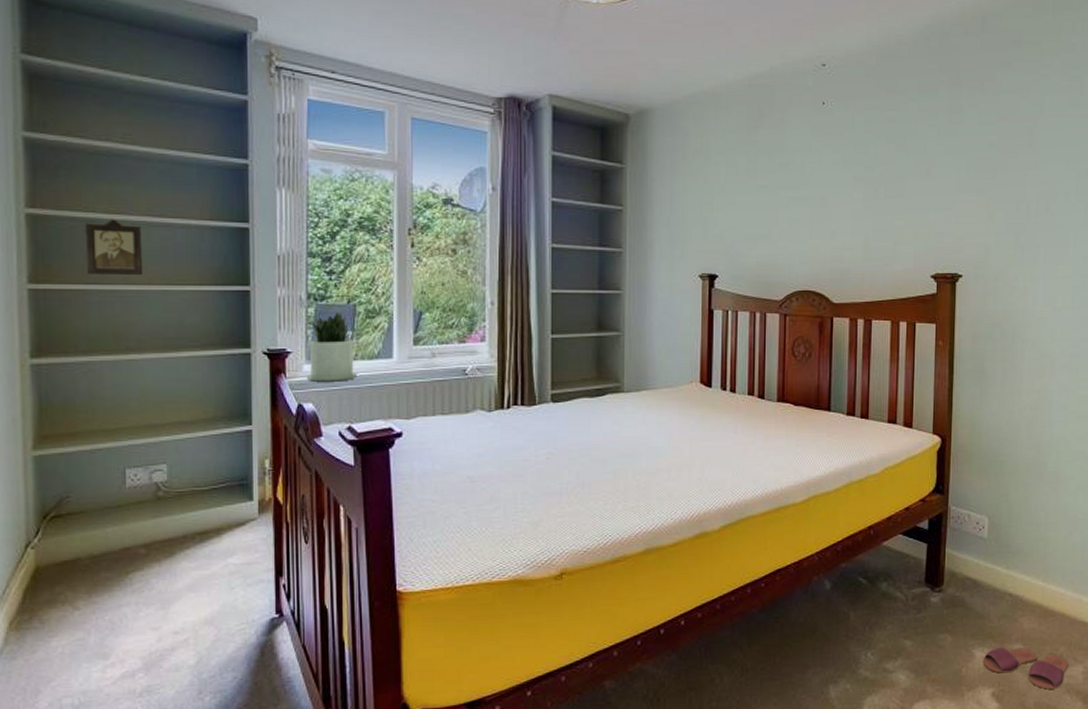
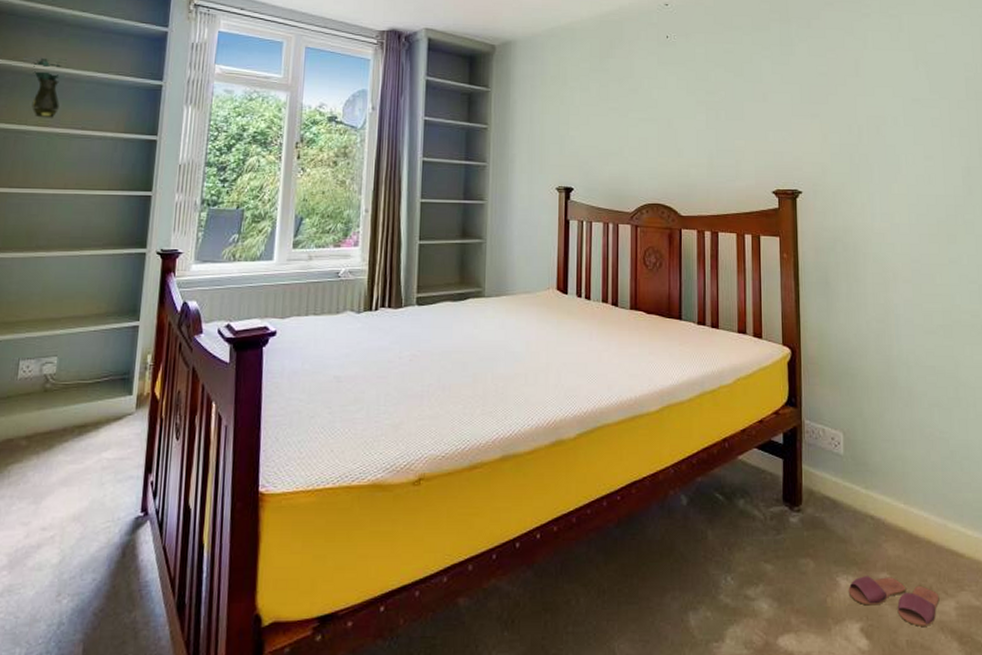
photo frame: present [86,219,144,275] -> none [12,131,64,180]
vase: none [90,132,130,204] -> present [31,57,62,118]
planter: present [306,311,359,382] -> none [193,216,241,281]

